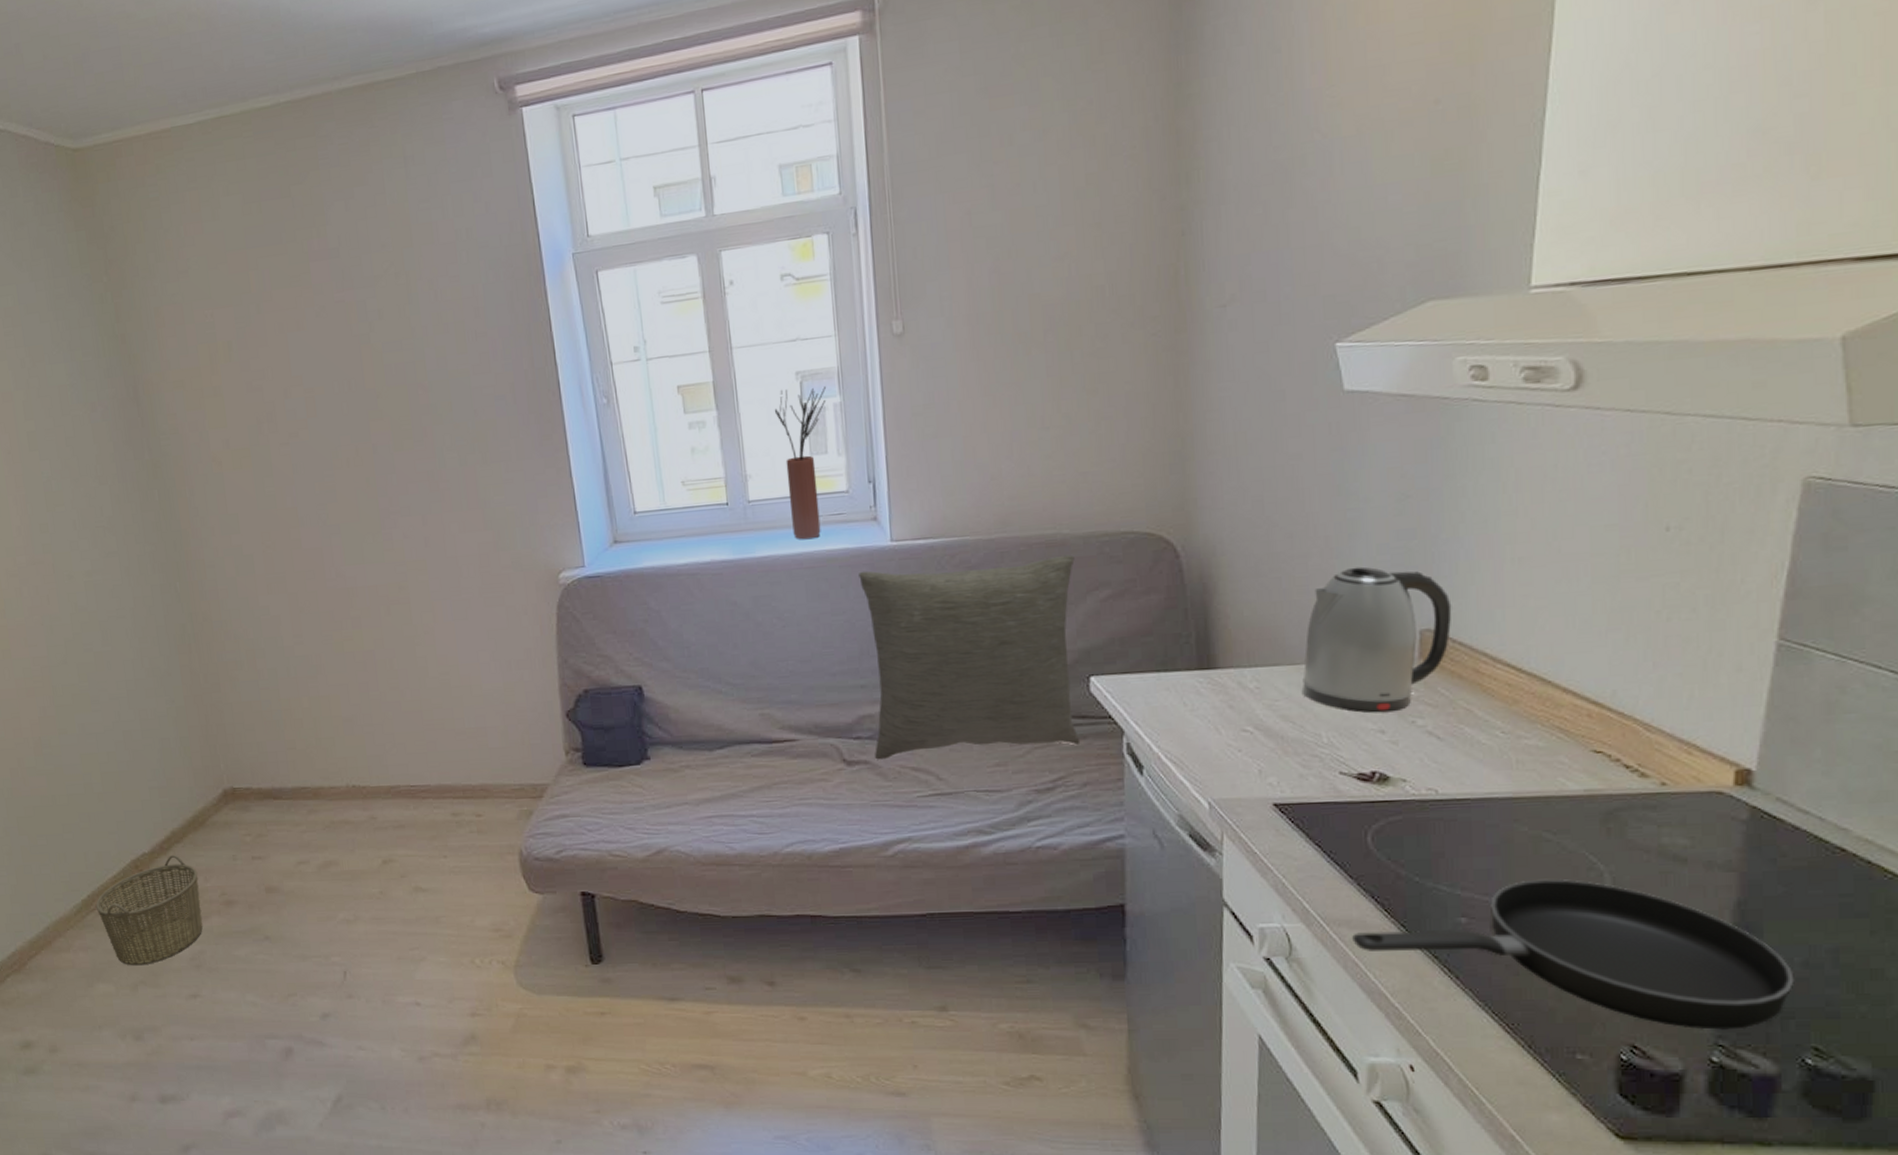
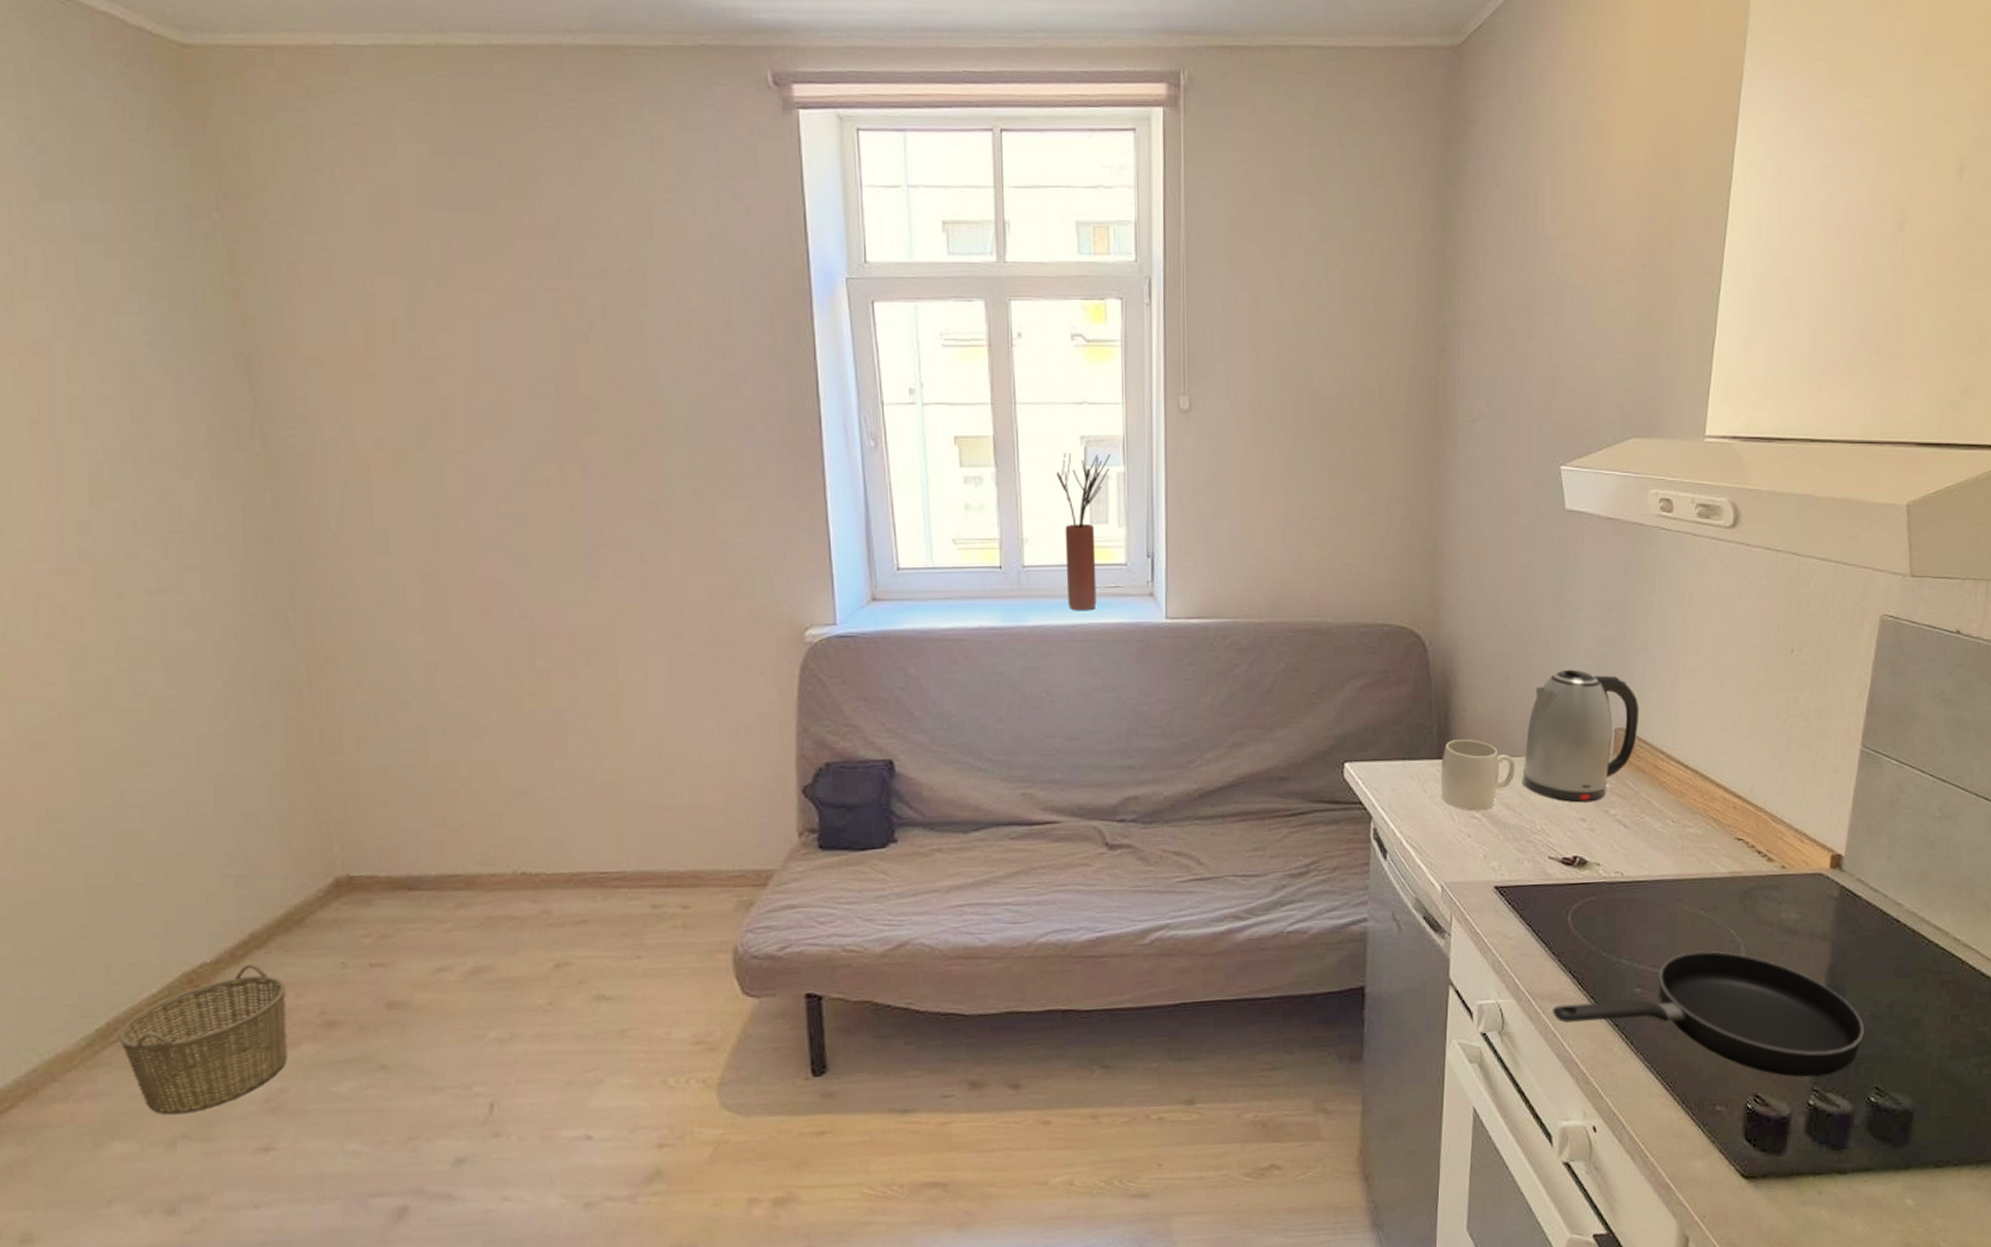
pillow: present [859,554,1081,760] -> none [1132,643,1336,844]
mug: none [1201,647,1294,724] -> present [1440,738,1516,812]

